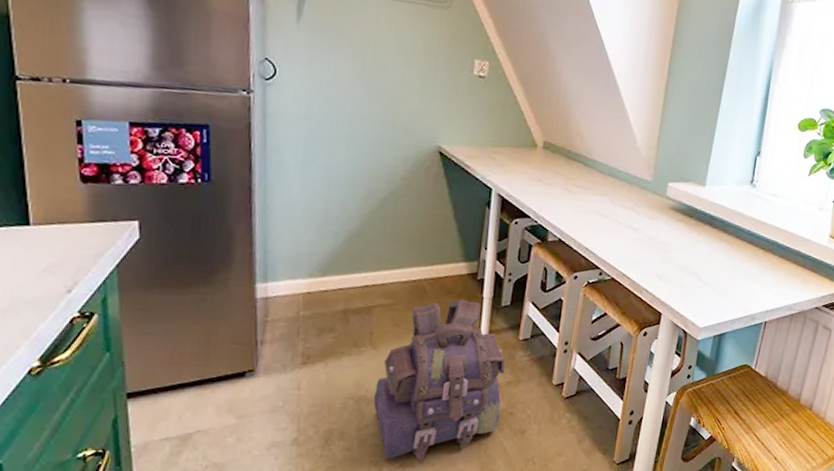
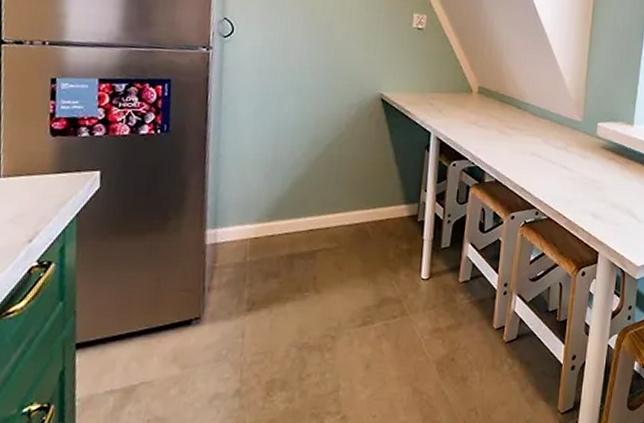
backpack: present [373,299,506,462] -> none [316,242,446,414]

